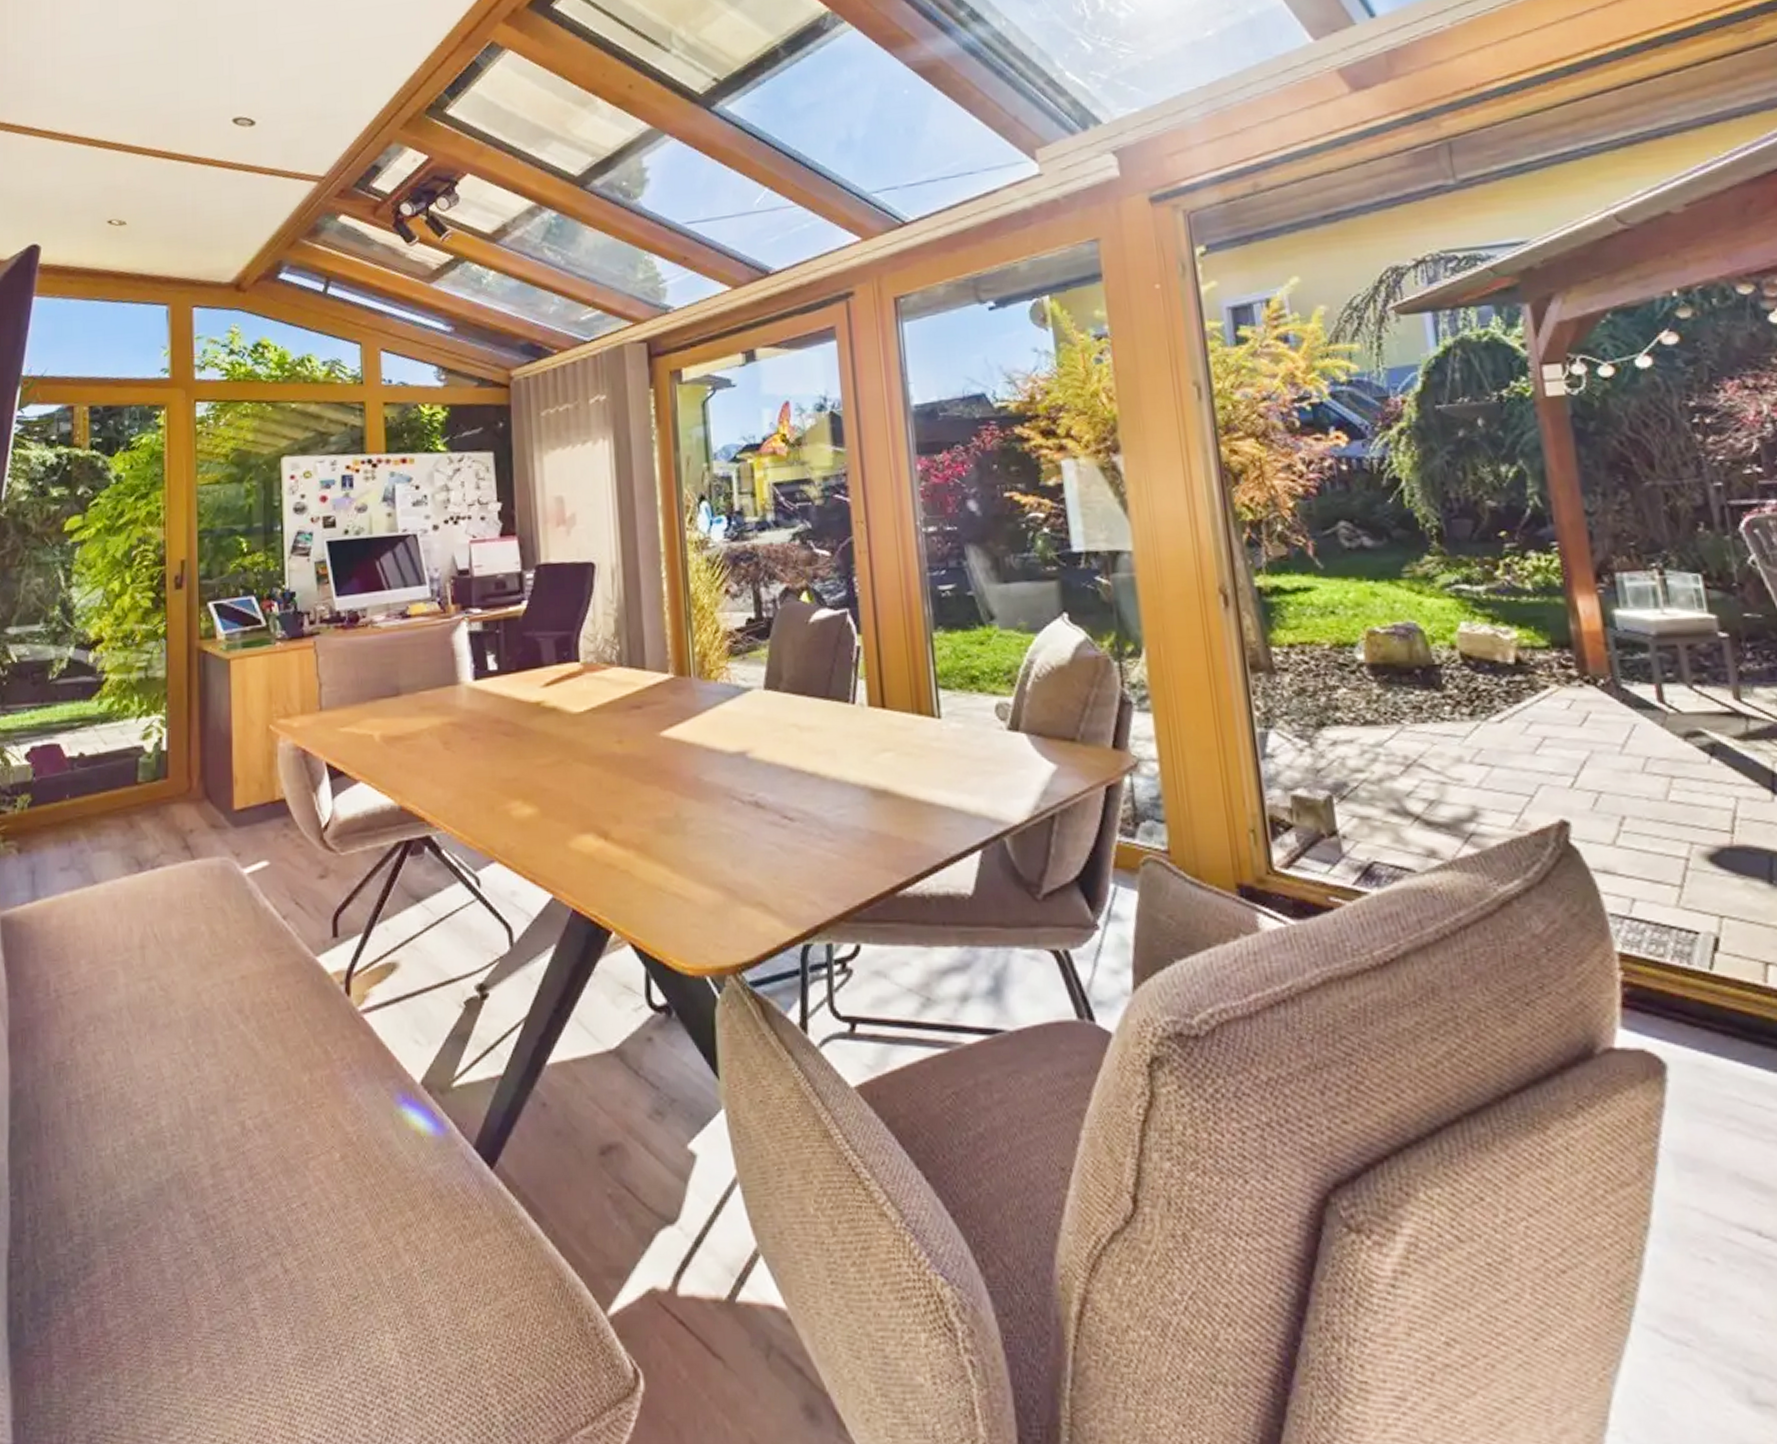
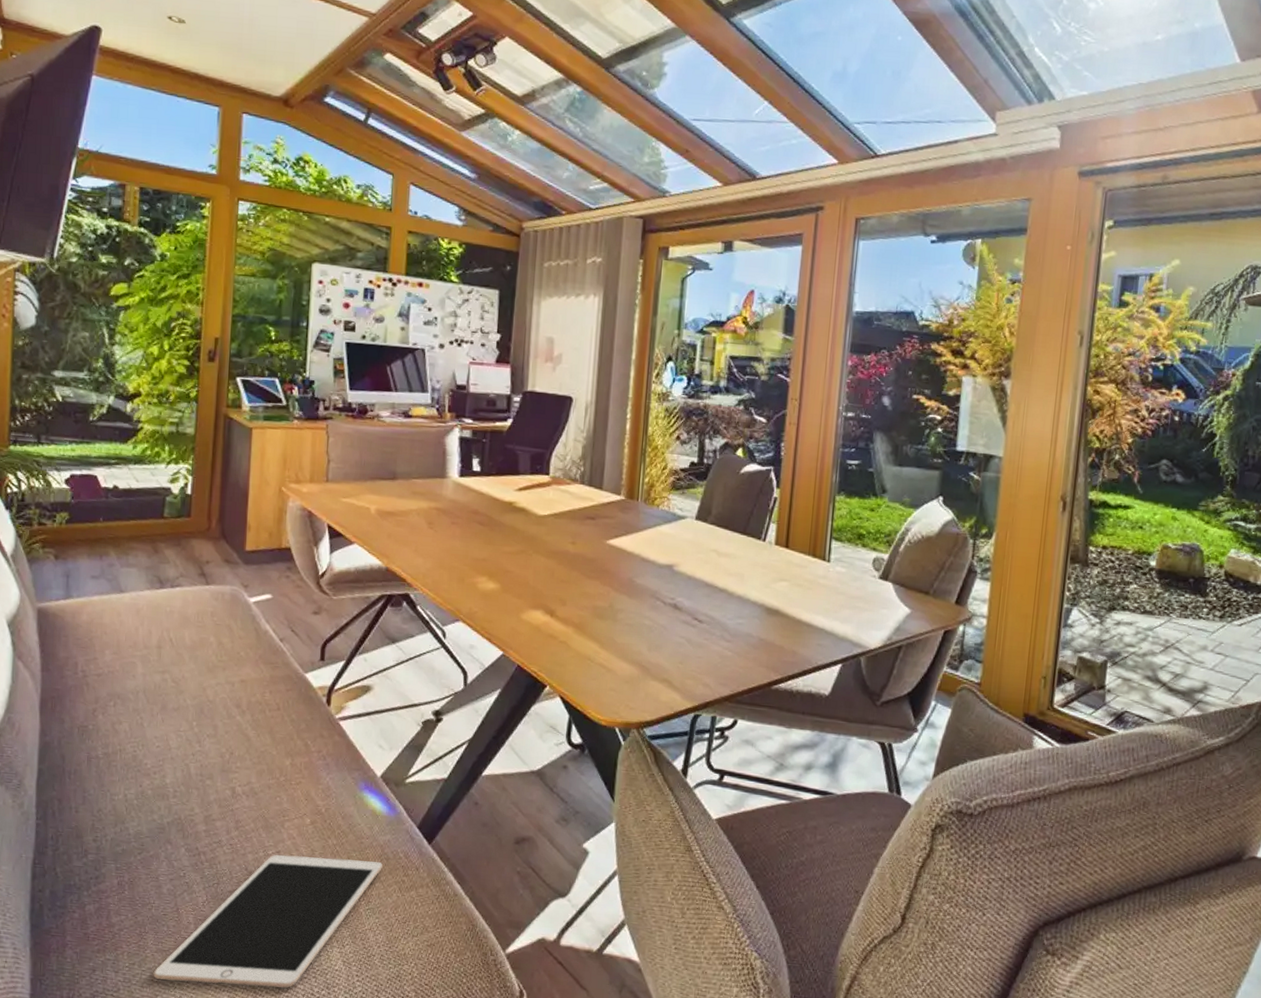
tablet: none [162,1201,436,1404] -> present [153,854,383,988]

